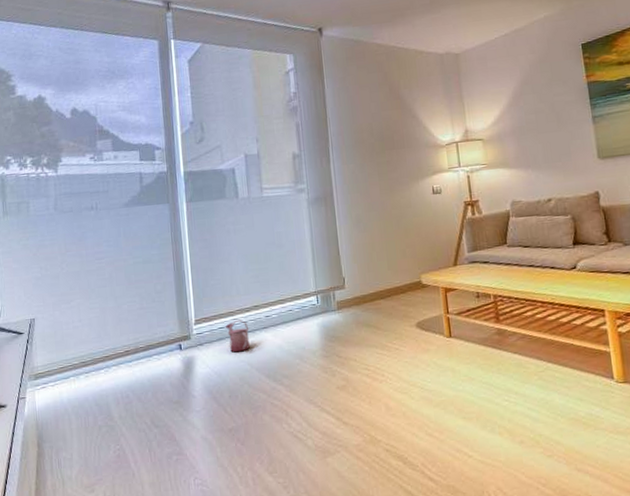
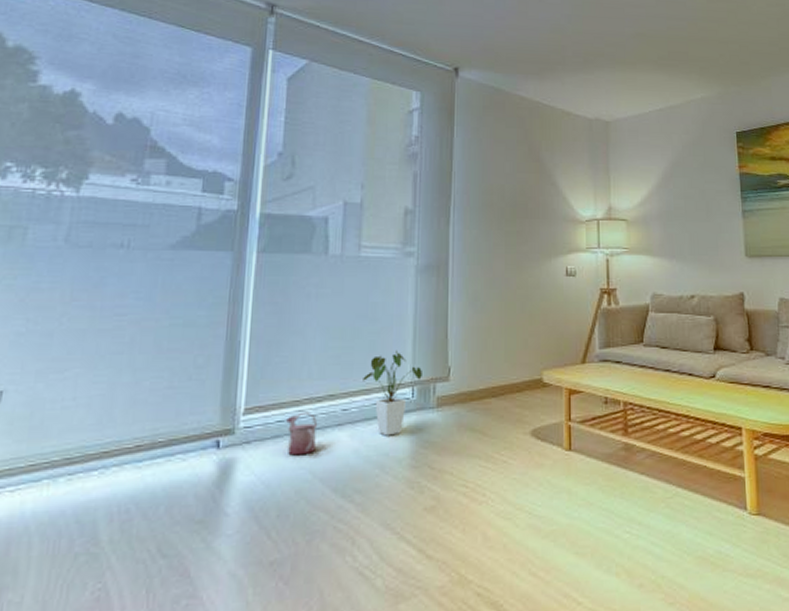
house plant: none [278,268,323,334] -> present [363,350,422,436]

